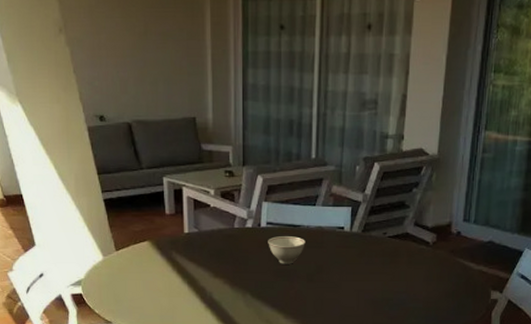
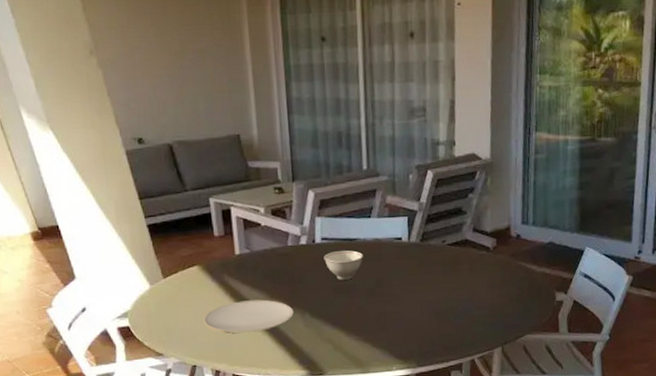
plate: none [152,277,235,308] -> present [204,299,294,333]

